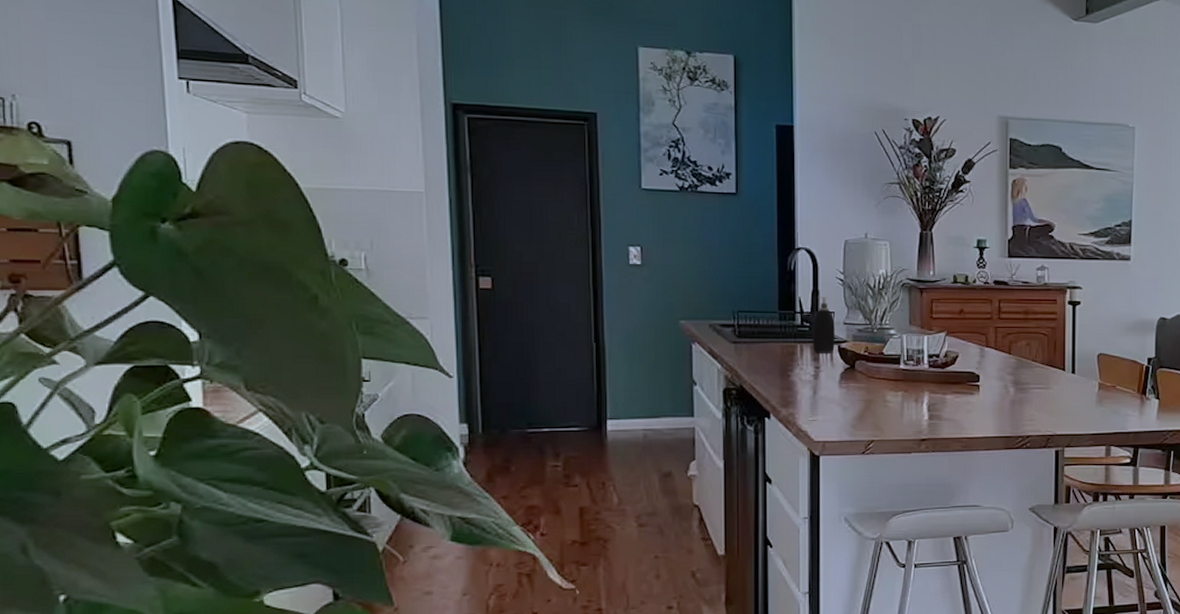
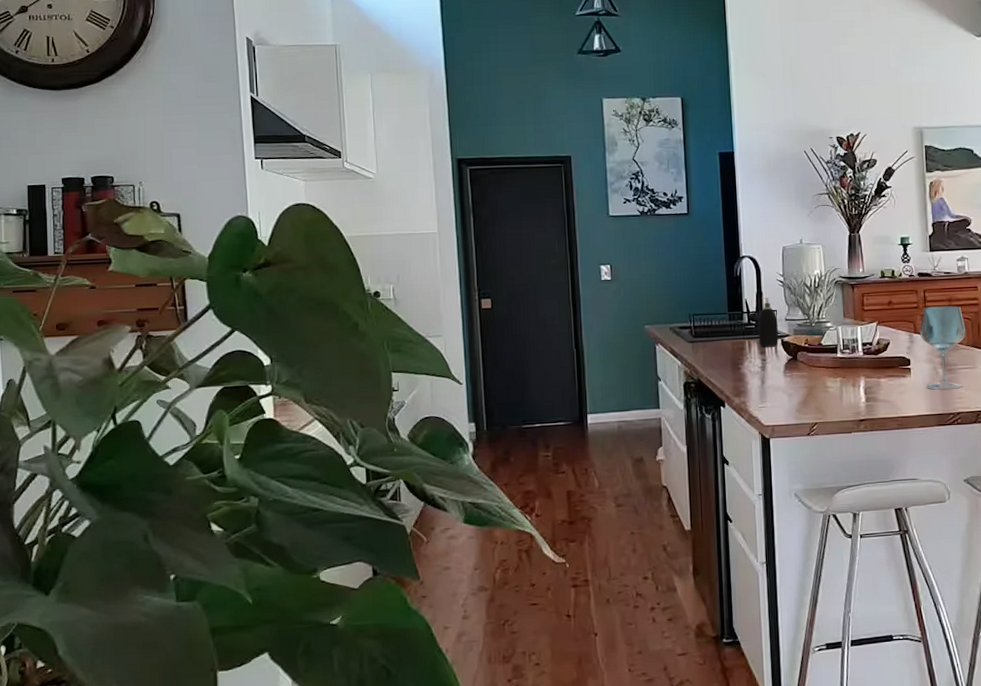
wine glass: none [992,319,1041,411] -> present [920,306,966,390]

